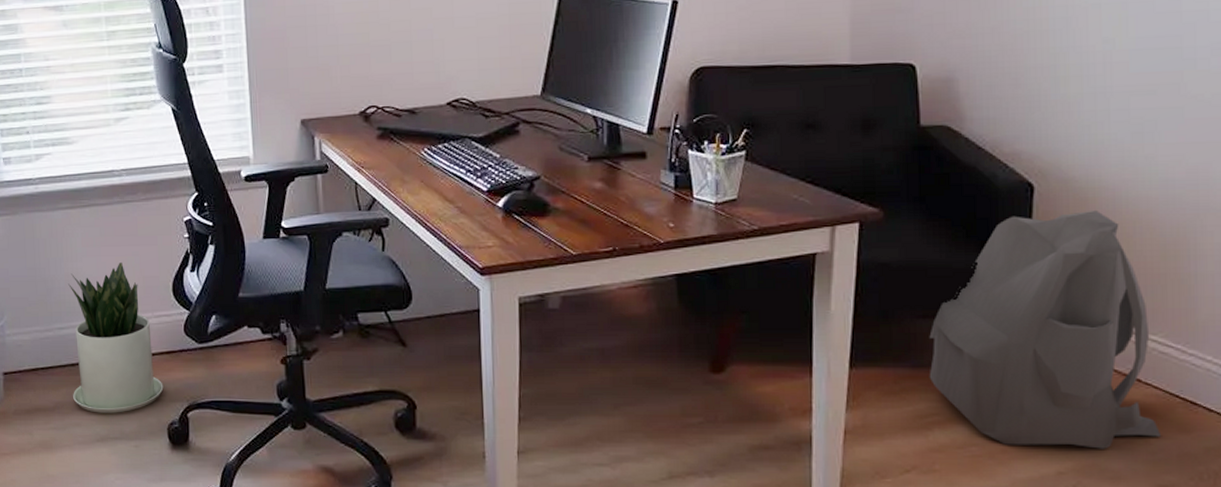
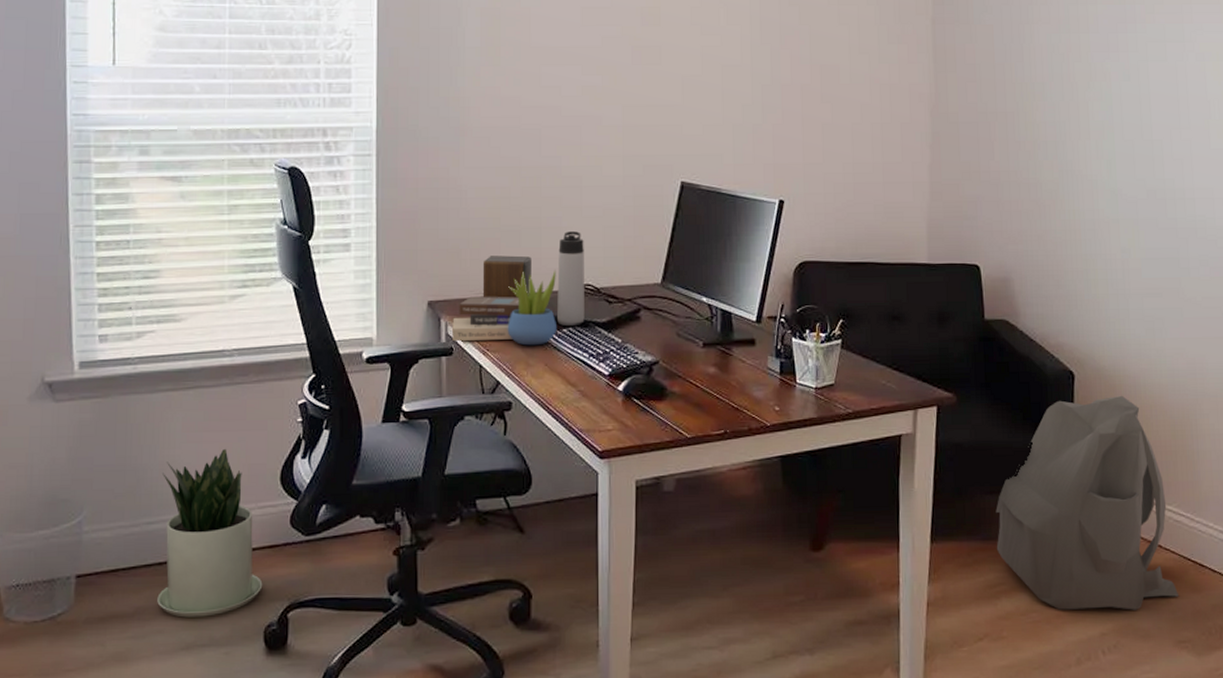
books: none [326,113,393,160] -> present [452,296,520,342]
speaker: none [353,71,404,116] -> present [482,255,532,299]
succulent plant: none [380,85,432,162] -> present [507,270,557,346]
thermos bottle: none [430,44,460,142] -> present [557,231,585,327]

